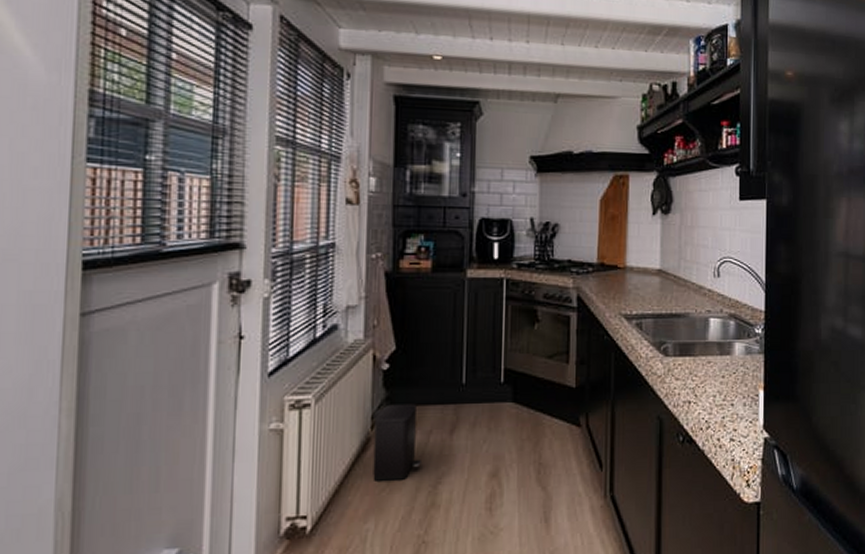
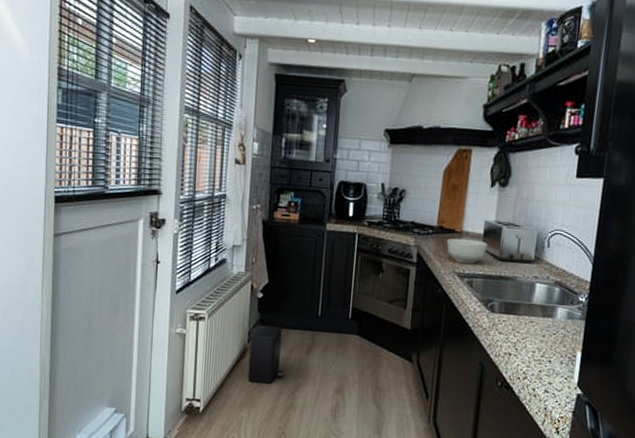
bowl: none [609,275,654,304] -> present [446,238,487,265]
toaster: none [647,251,706,297] -> present [481,220,538,264]

